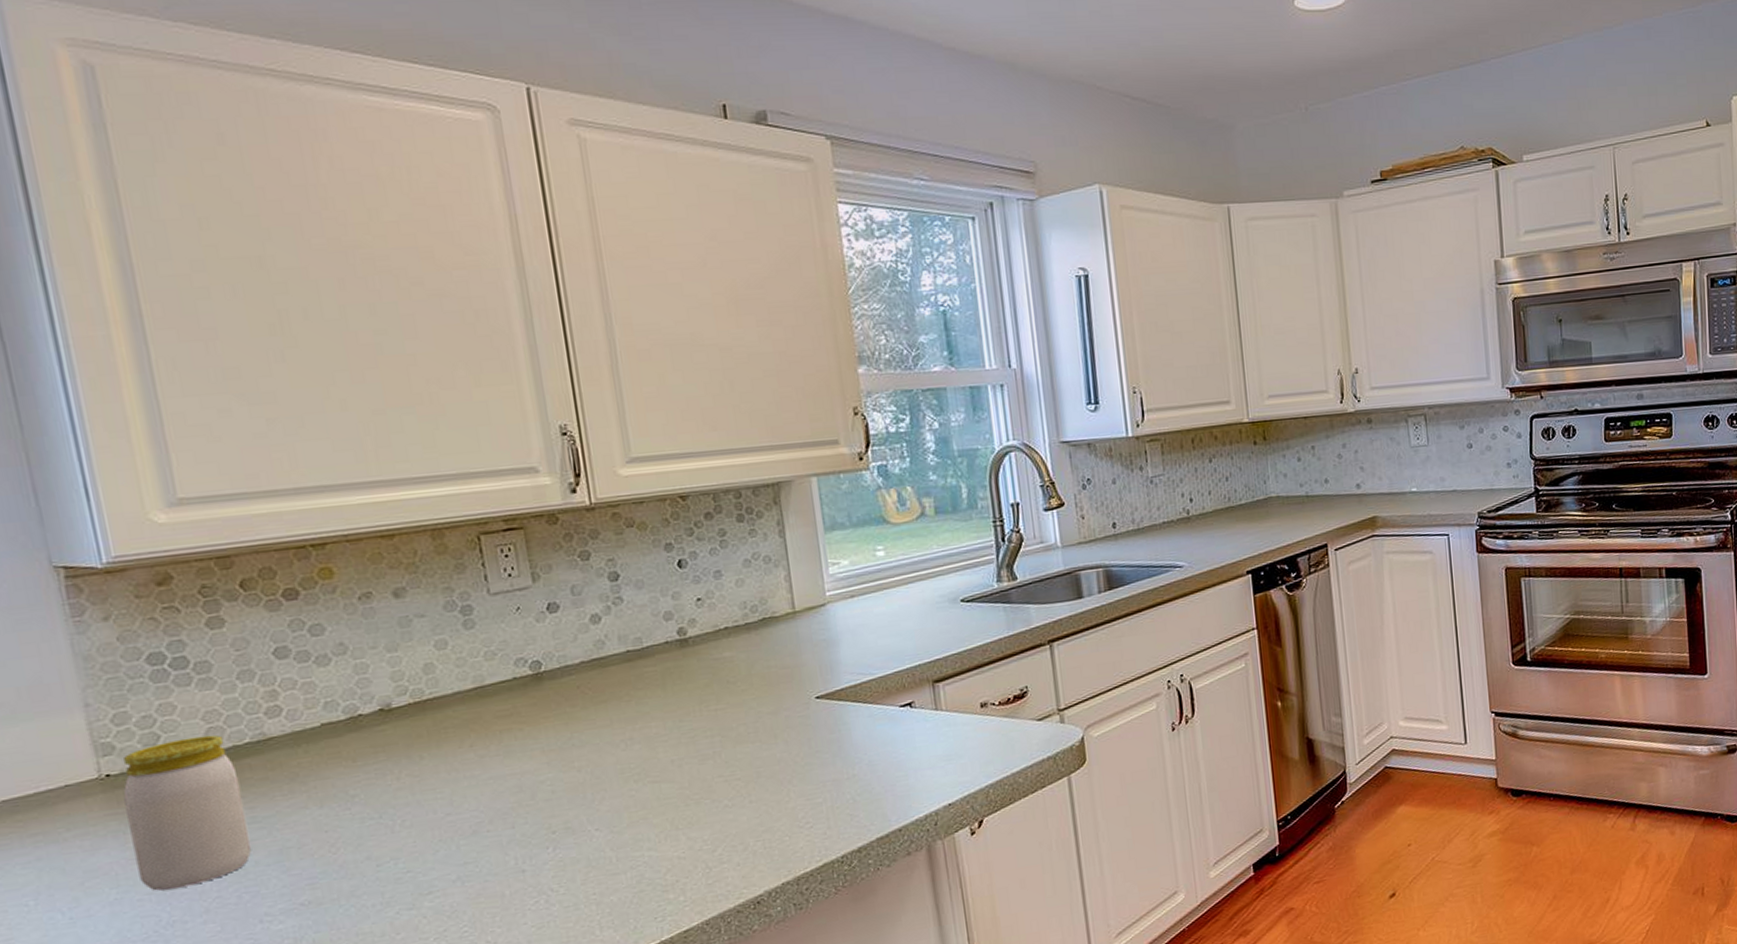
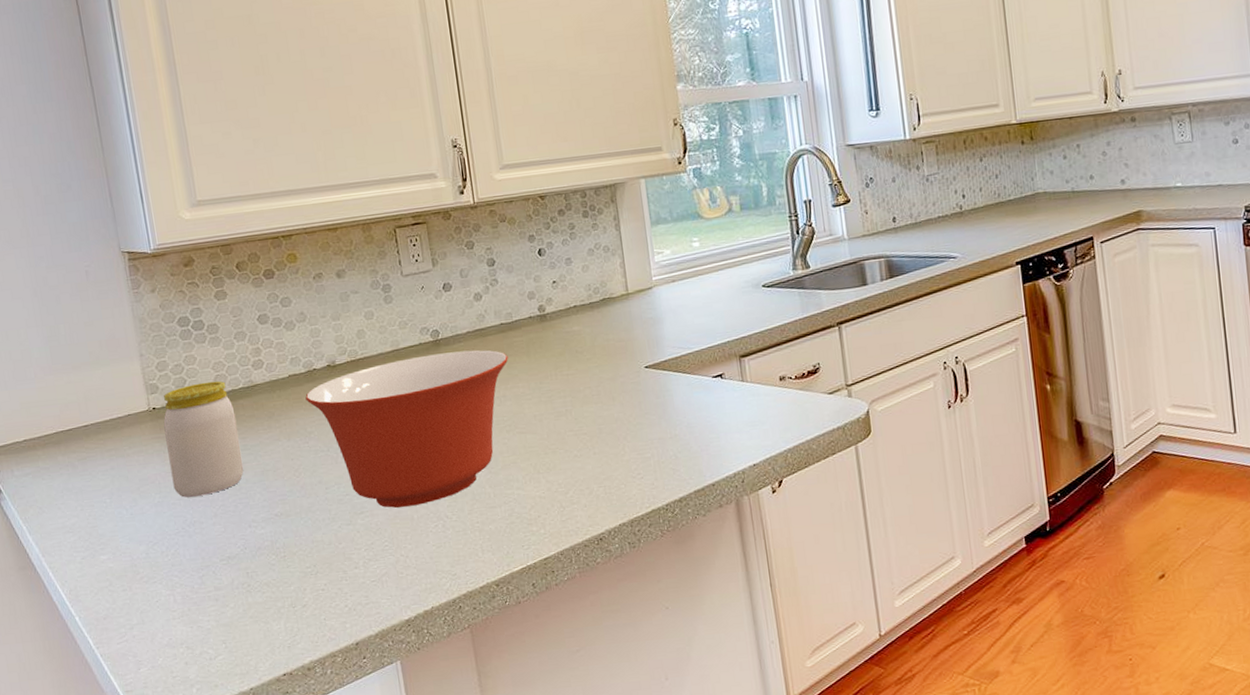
mixing bowl: none [346,683,637,885] -> present [305,350,508,508]

